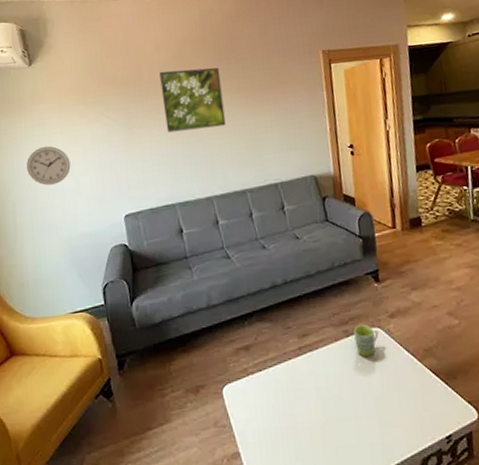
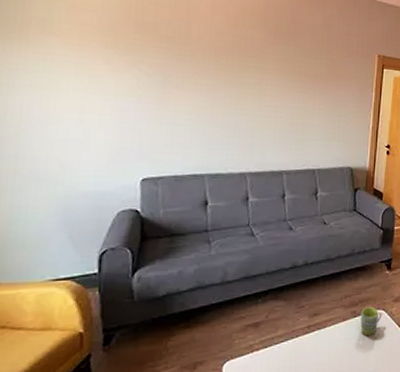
wall clock: present [27,146,71,185] -> none [19,85,82,132]
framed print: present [159,67,226,133] -> none [208,35,277,105]

